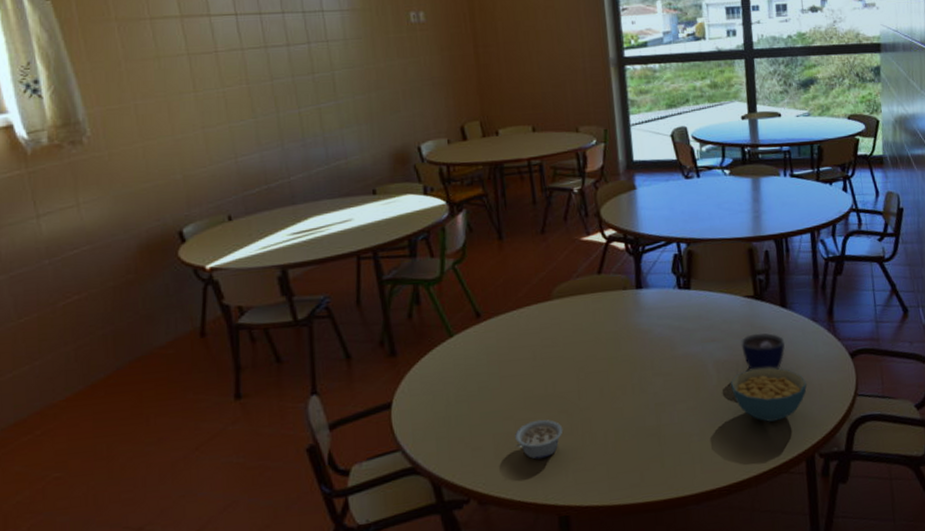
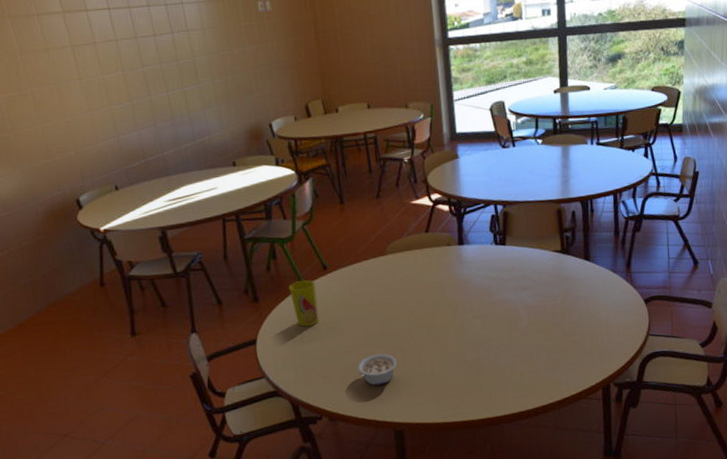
cup: none [434,330,470,387] -> present [289,280,319,327]
cereal bowl: present [731,367,807,422] -> none [539,311,605,357]
cup: present [741,332,785,370] -> none [549,282,588,314]

